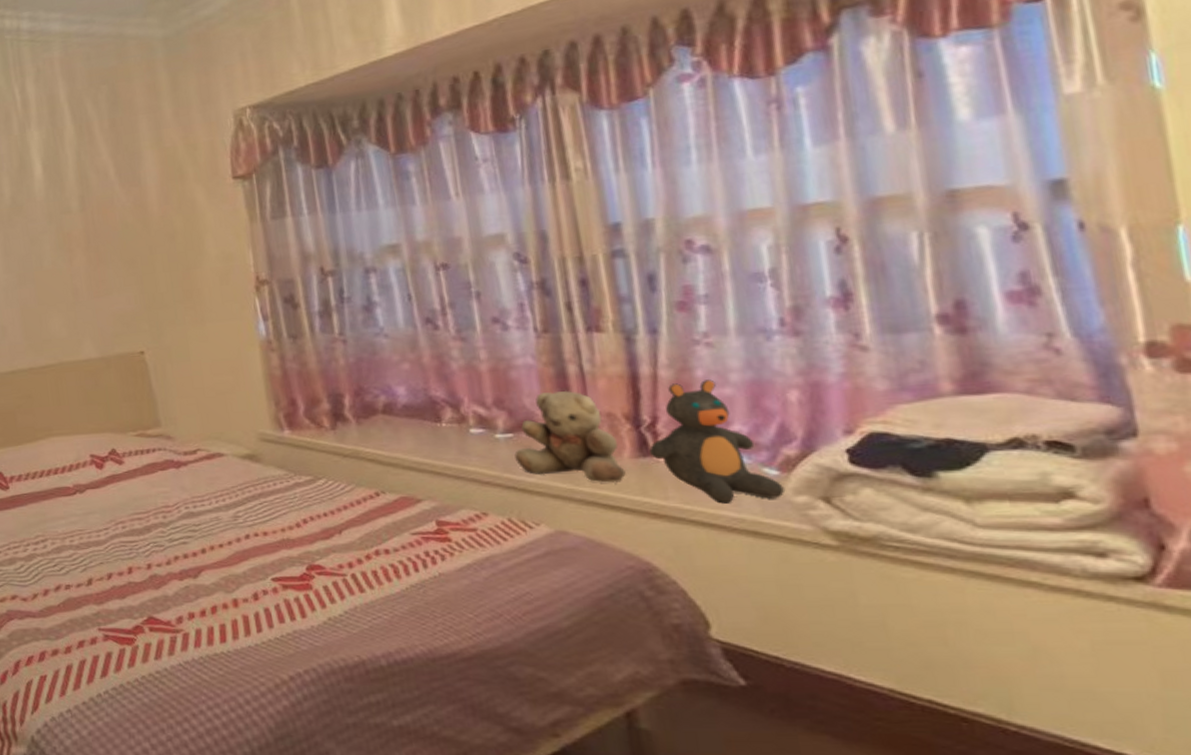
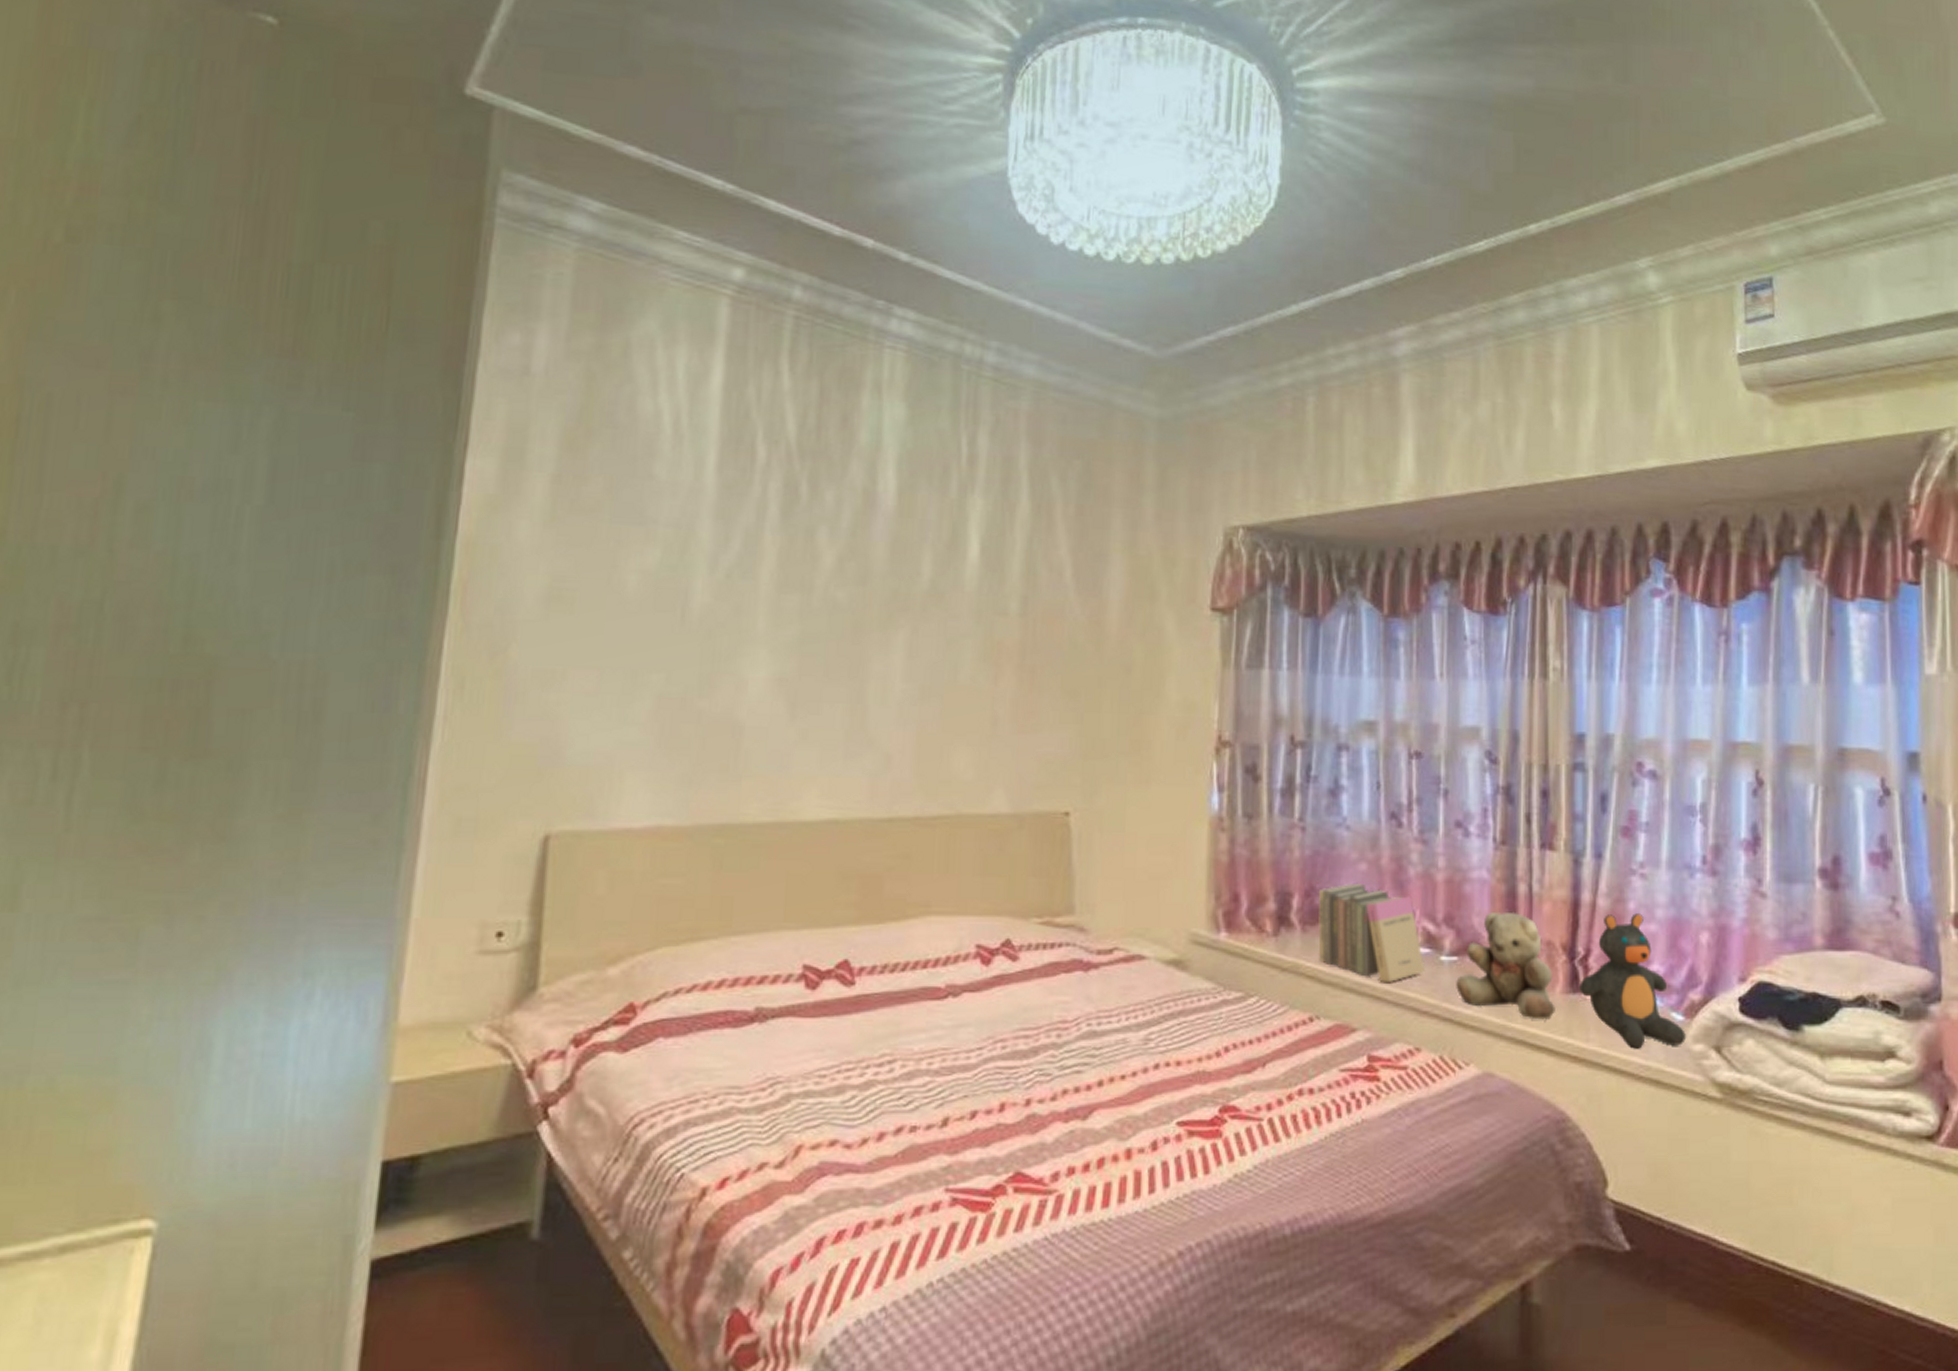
books: none [366,380,481,460] -> present [1318,883,1425,982]

